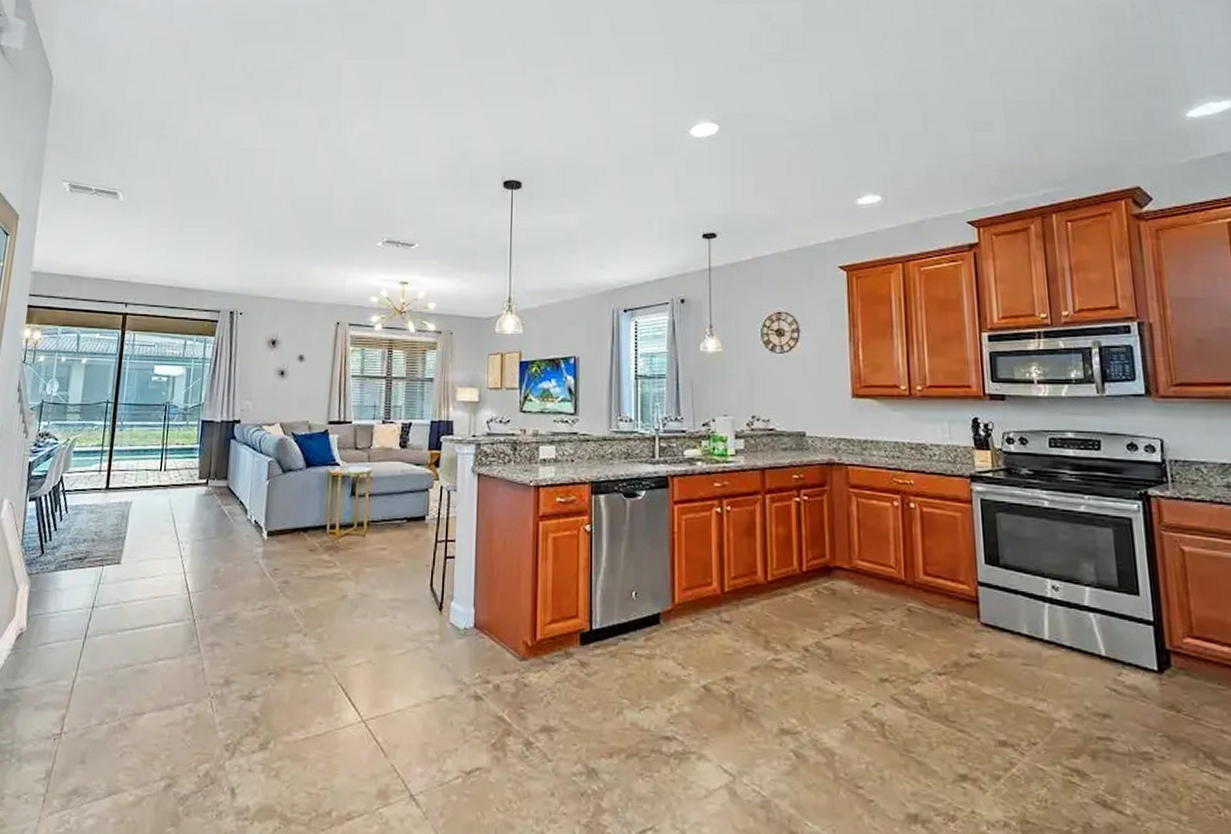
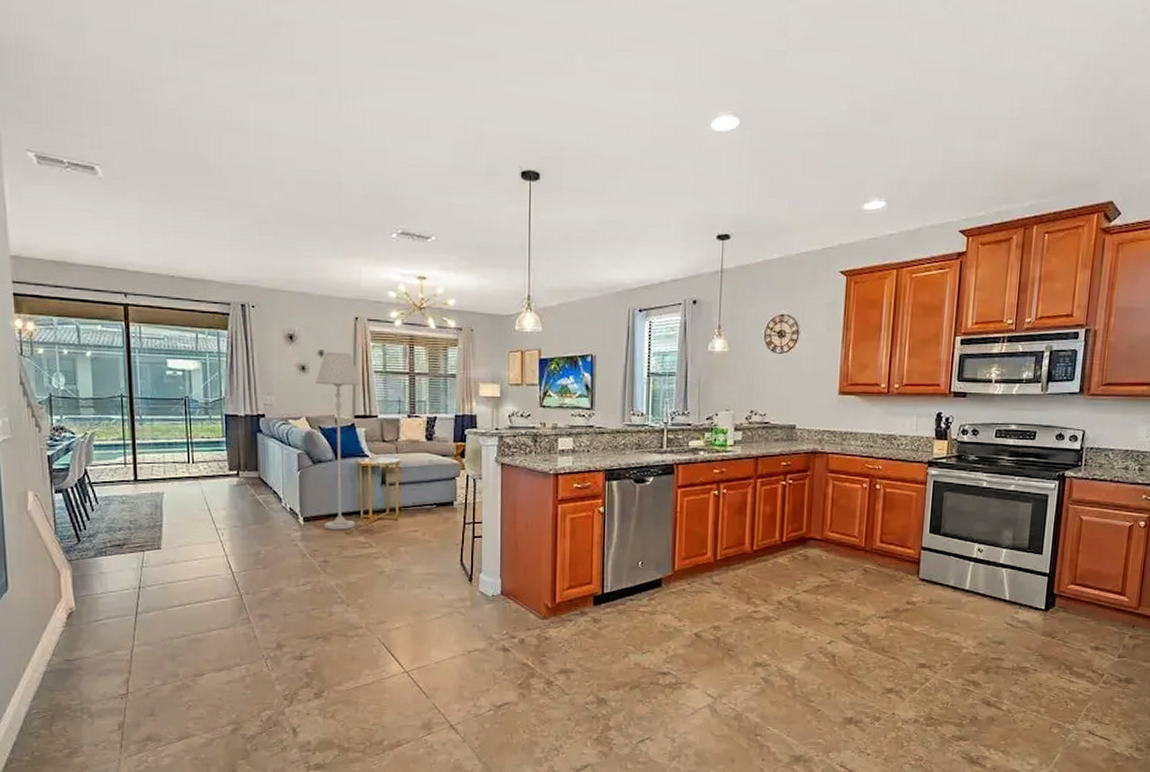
floor lamp: none [288,356,337,546] -> present [314,351,361,530]

